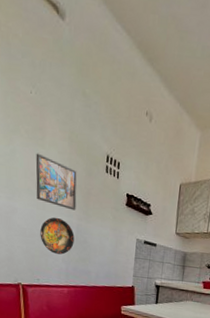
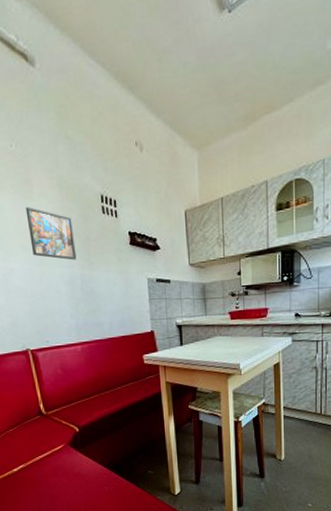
decorative plate: present [40,217,74,255] -> none [41,270,80,310]

